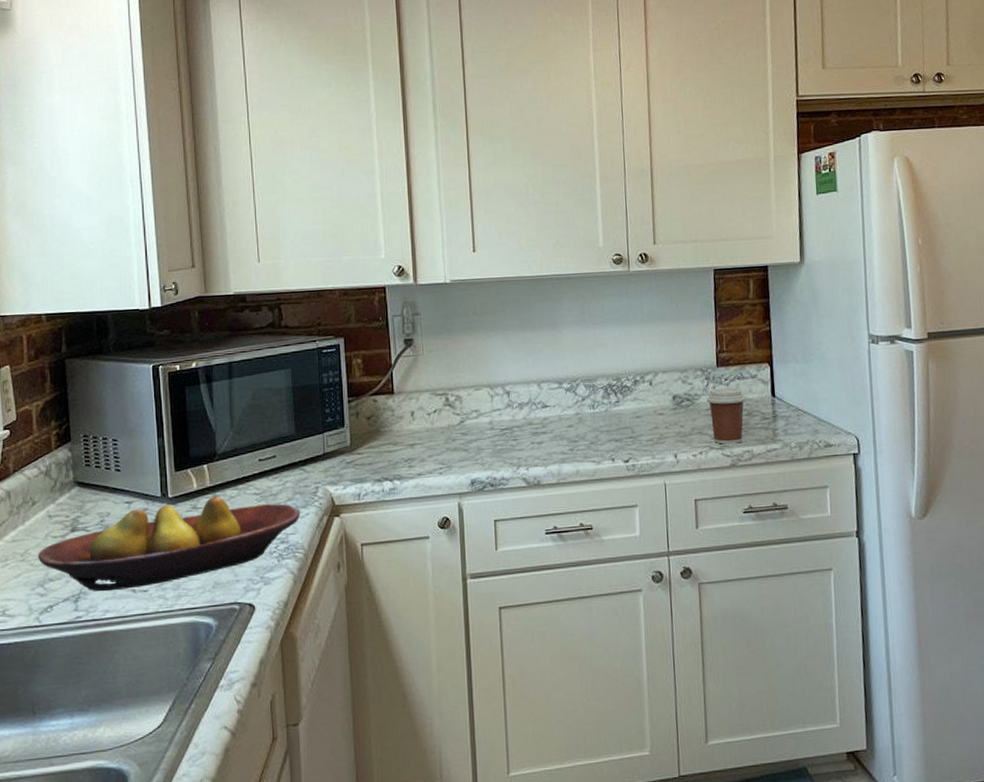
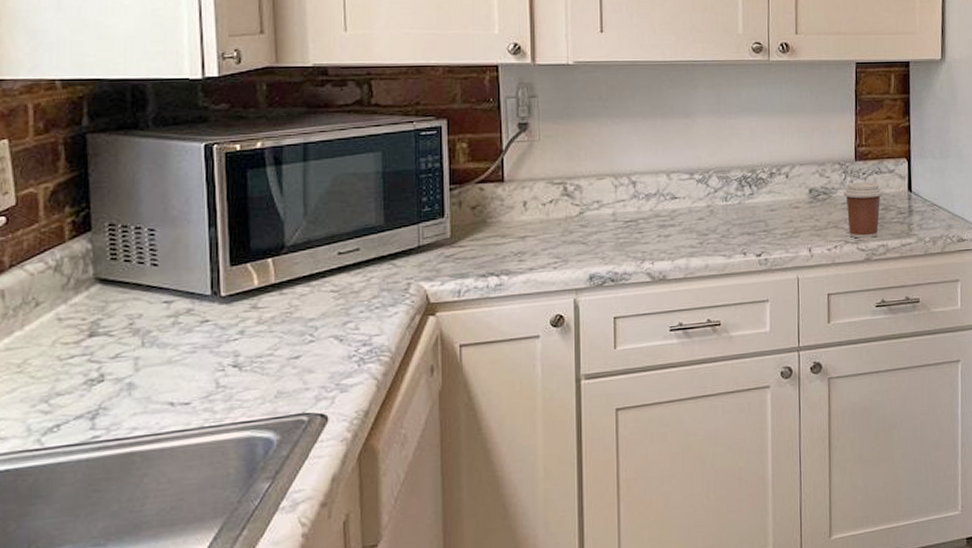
fruit bowl: present [38,496,301,592] -> none [42,294,388,407]

